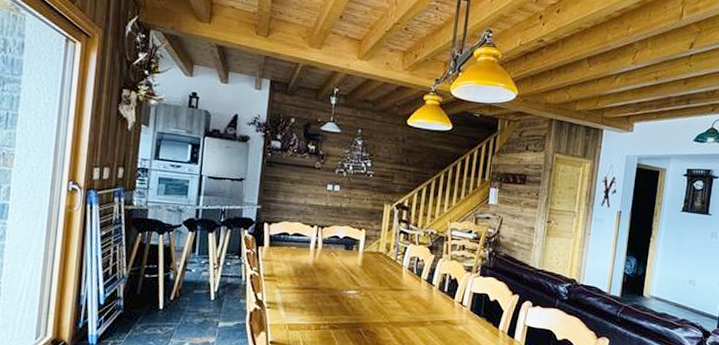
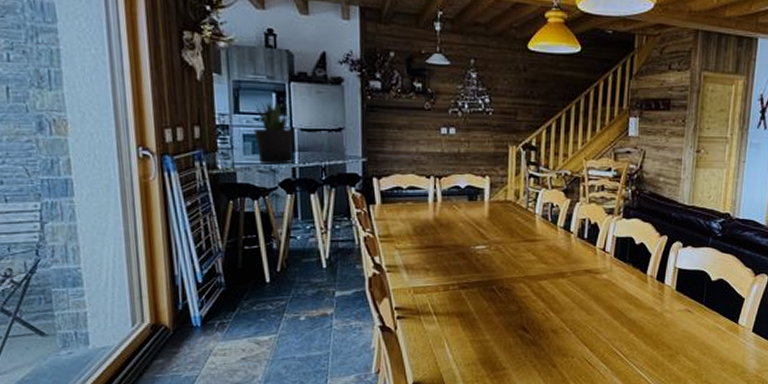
planter: none [168,148,203,205] -> present [253,98,294,165]

